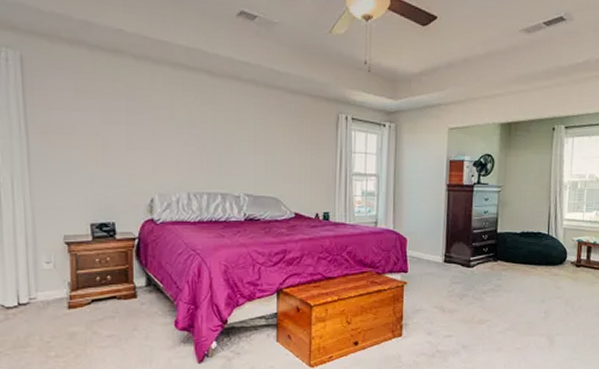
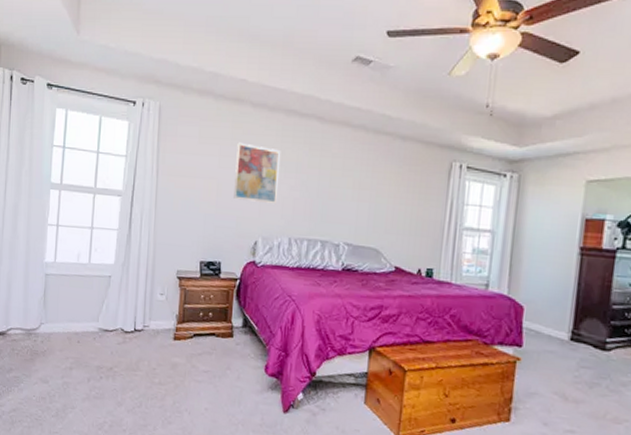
wall art: none [121,96,171,160] -> present [234,142,281,205]

